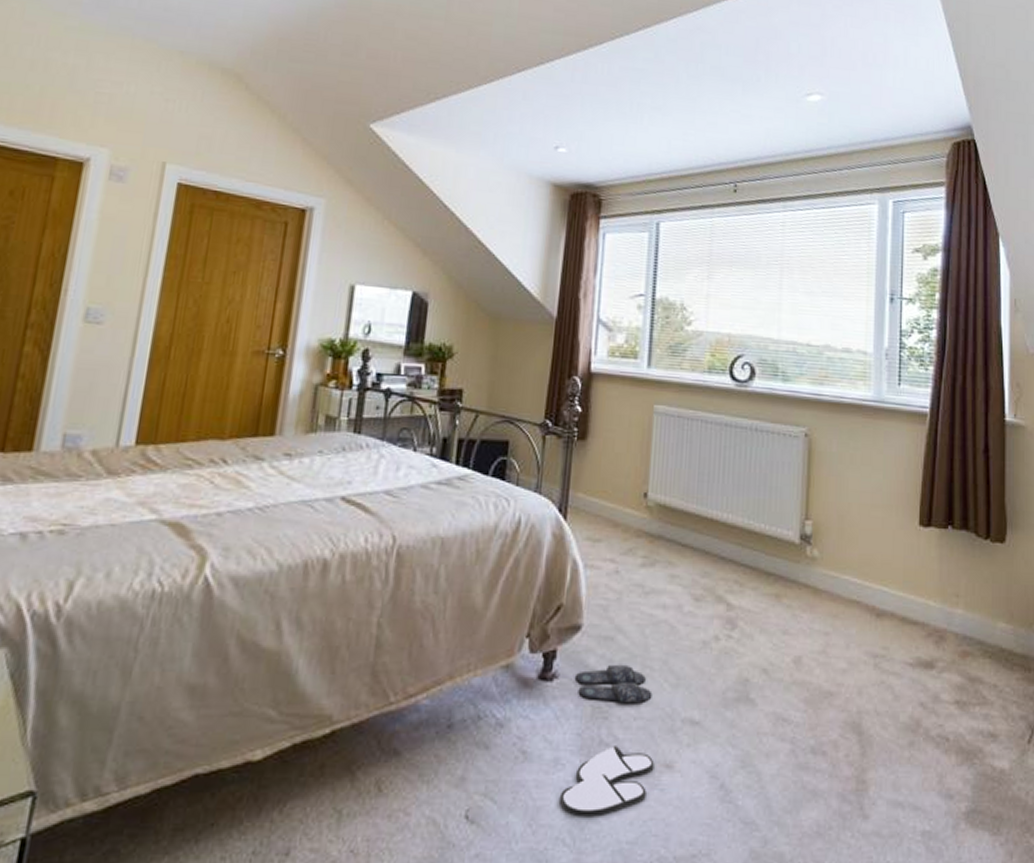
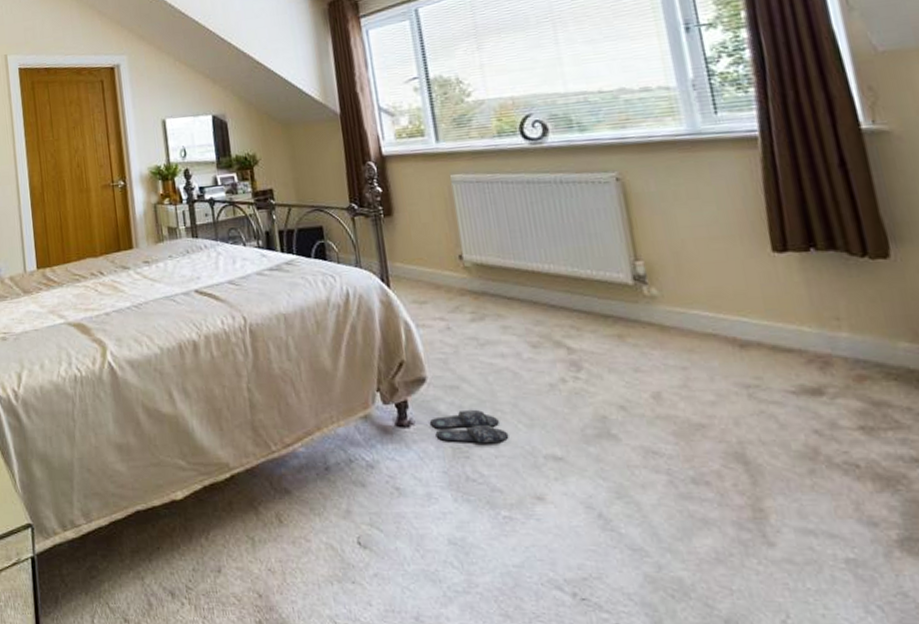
slippers: present [559,746,655,817] -> none [439,481,526,544]

